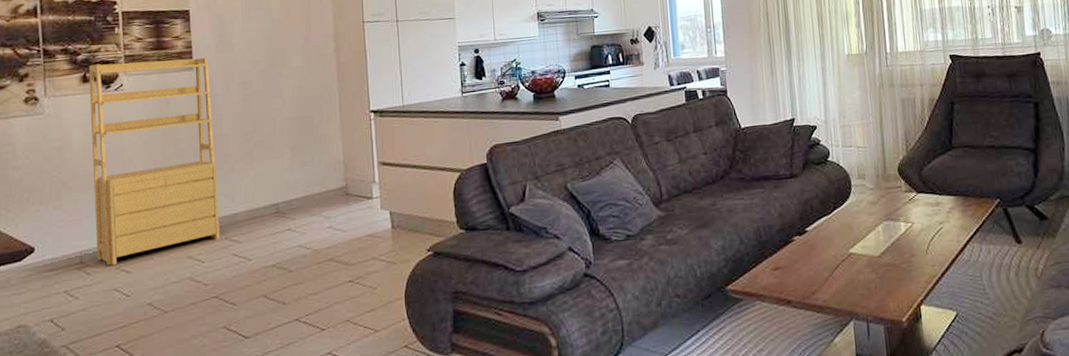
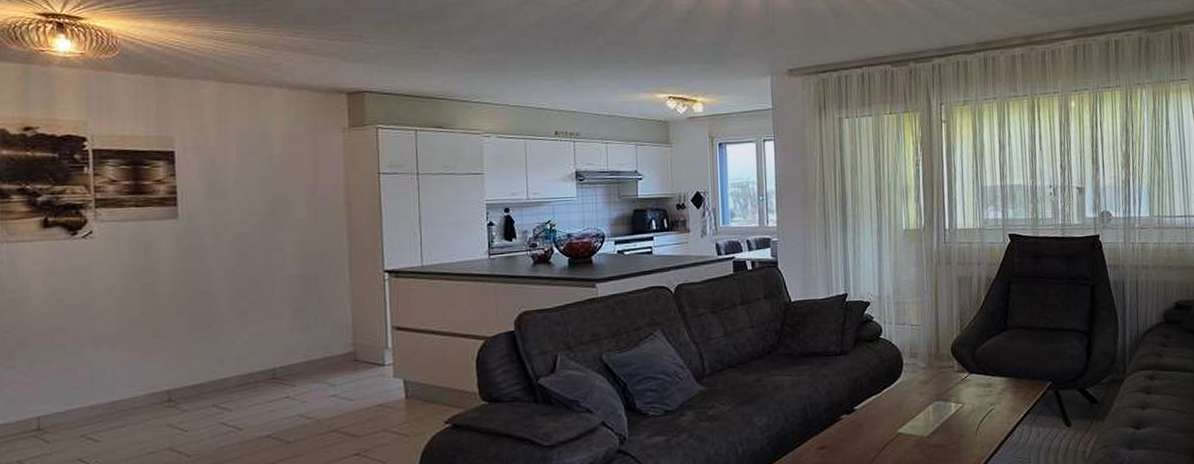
shelving unit: present [89,57,220,266] -> none [51,205,206,433]

